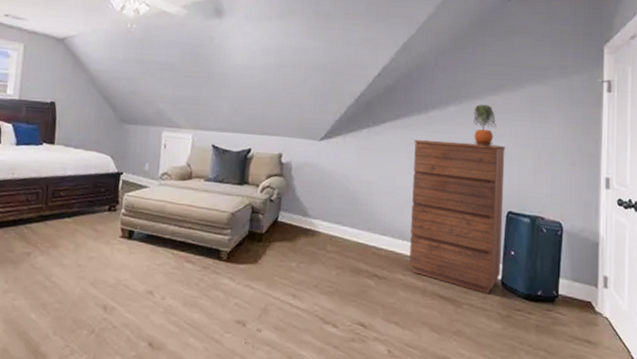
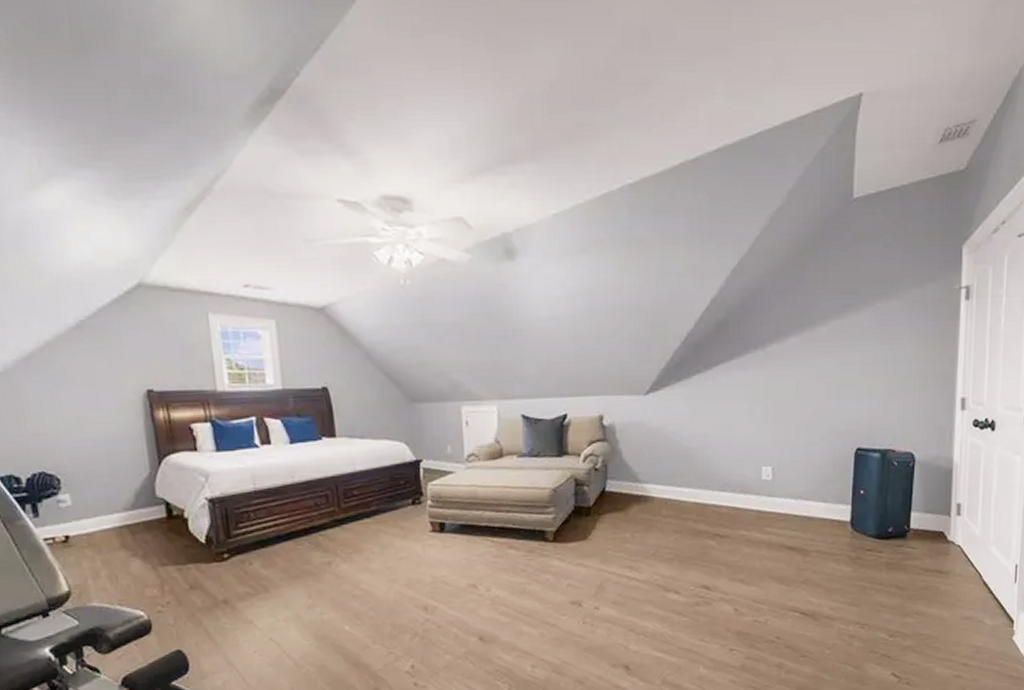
dresser: present [409,139,505,294] -> none [751,376,853,539]
potted plant: present [473,105,497,146] -> none [817,331,843,378]

